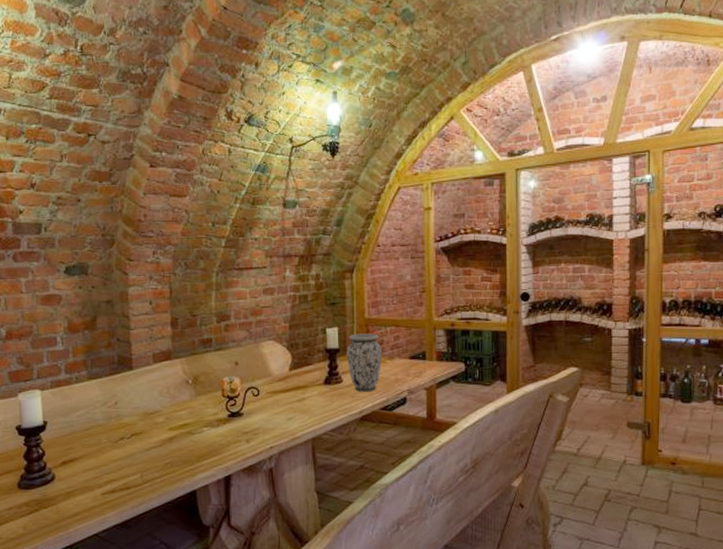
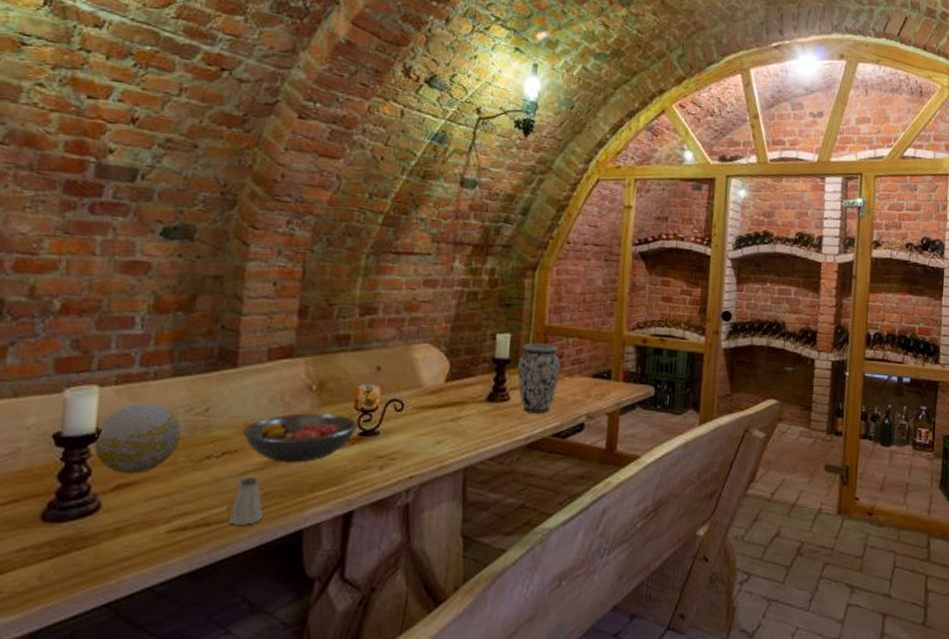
decorative ball: none [43,401,101,453] -> present [94,403,182,474]
saltshaker: none [142,452,166,488] -> present [228,478,263,525]
fruit bowl: none [143,401,227,440] -> present [243,413,359,463]

